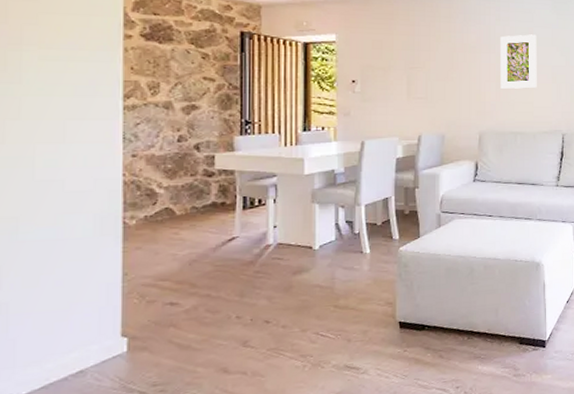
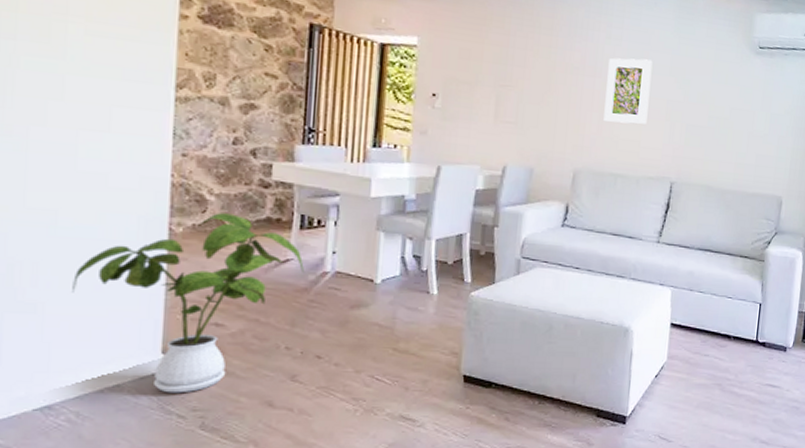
house plant: none [34,203,249,373] -> present [72,213,304,394]

